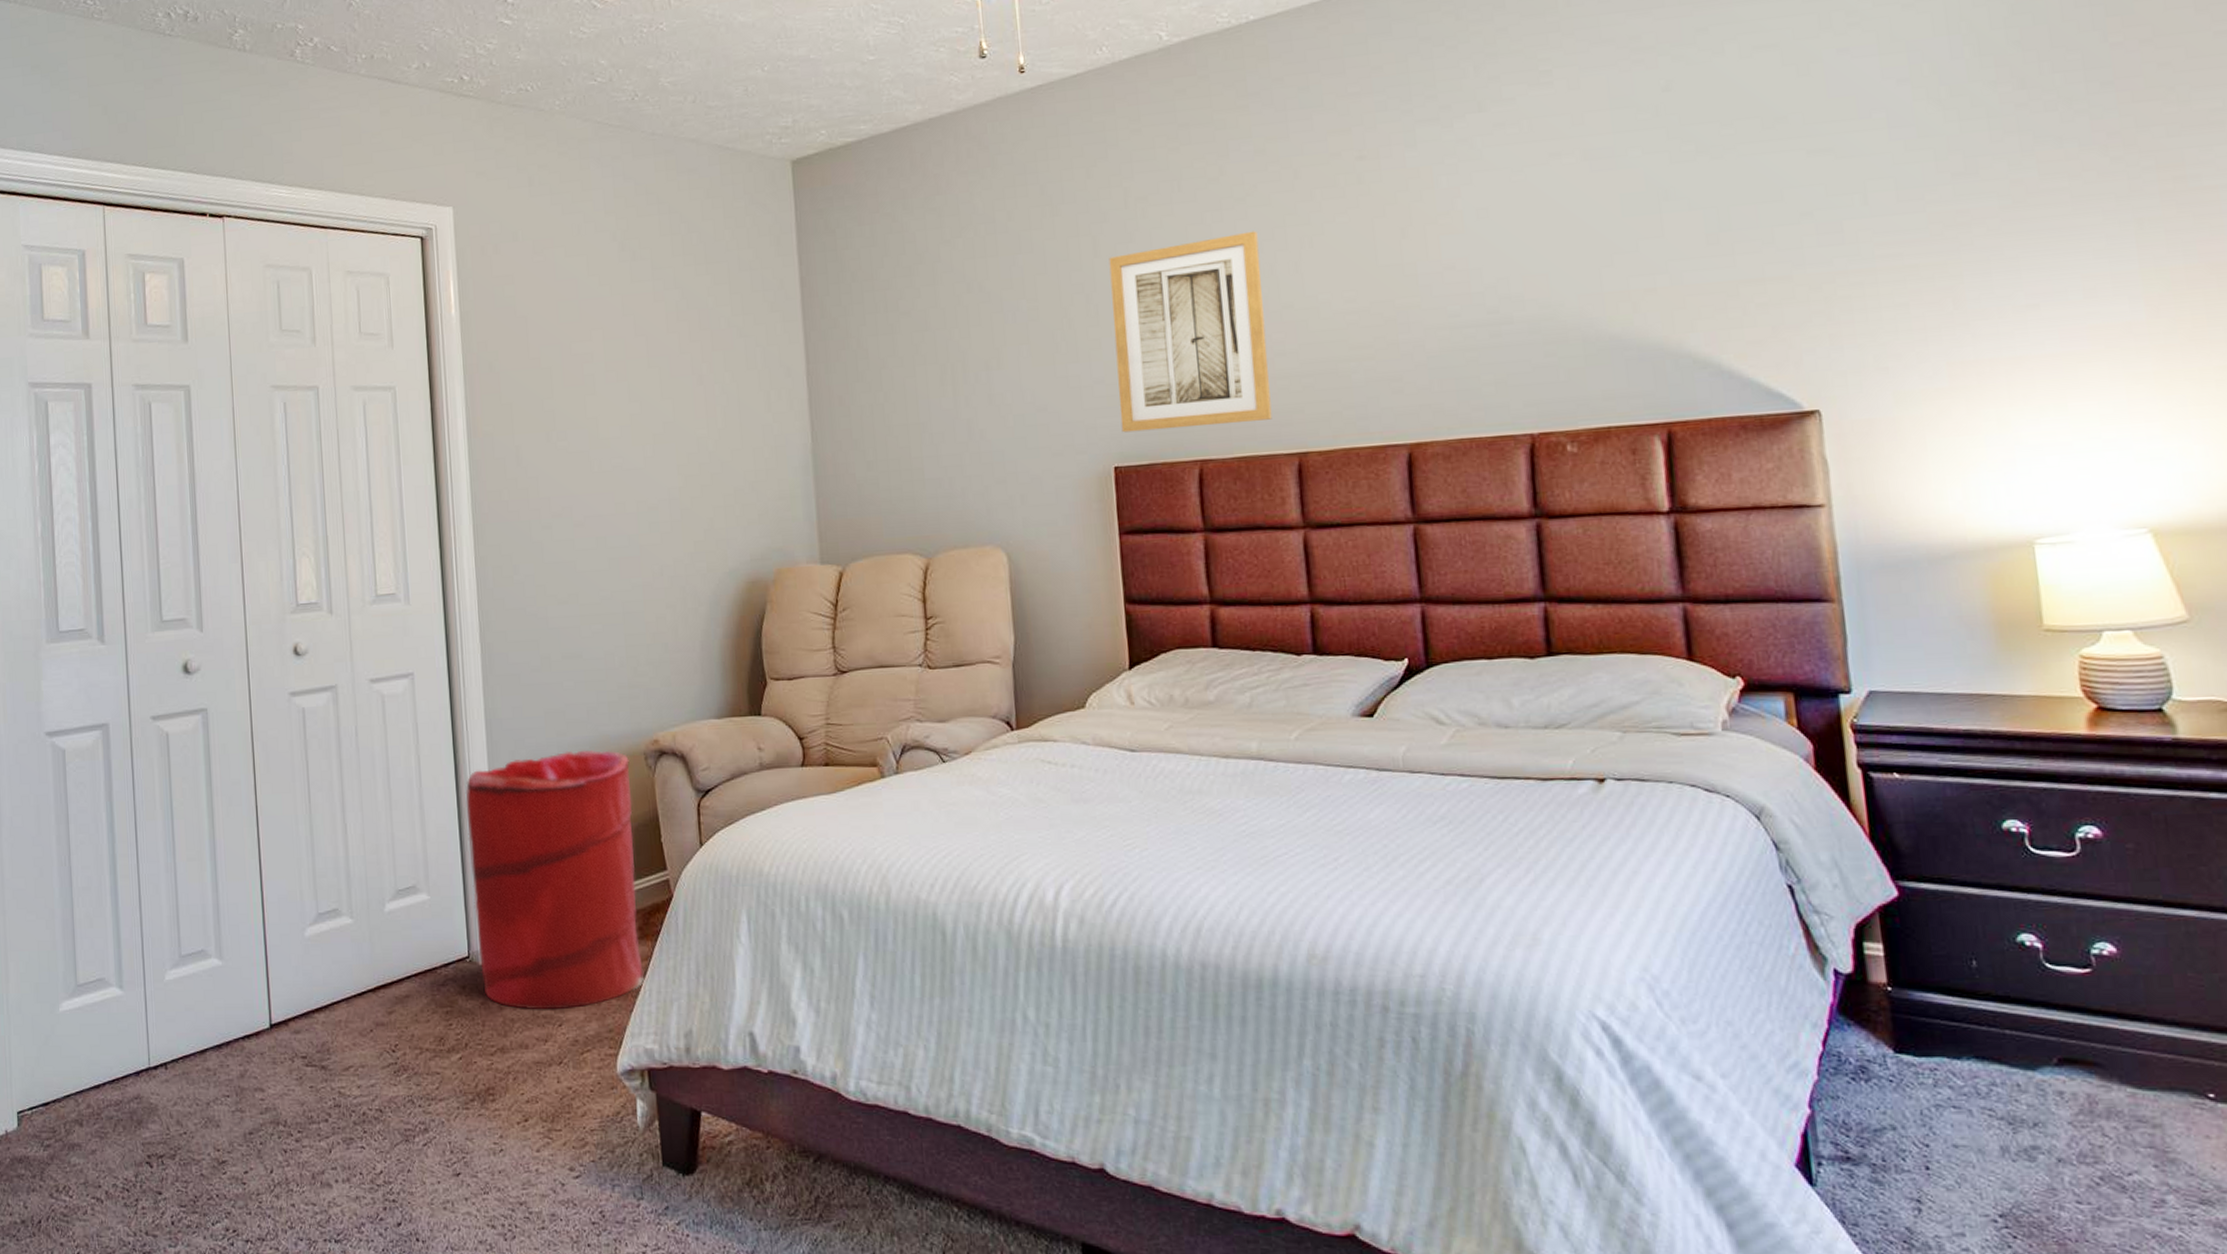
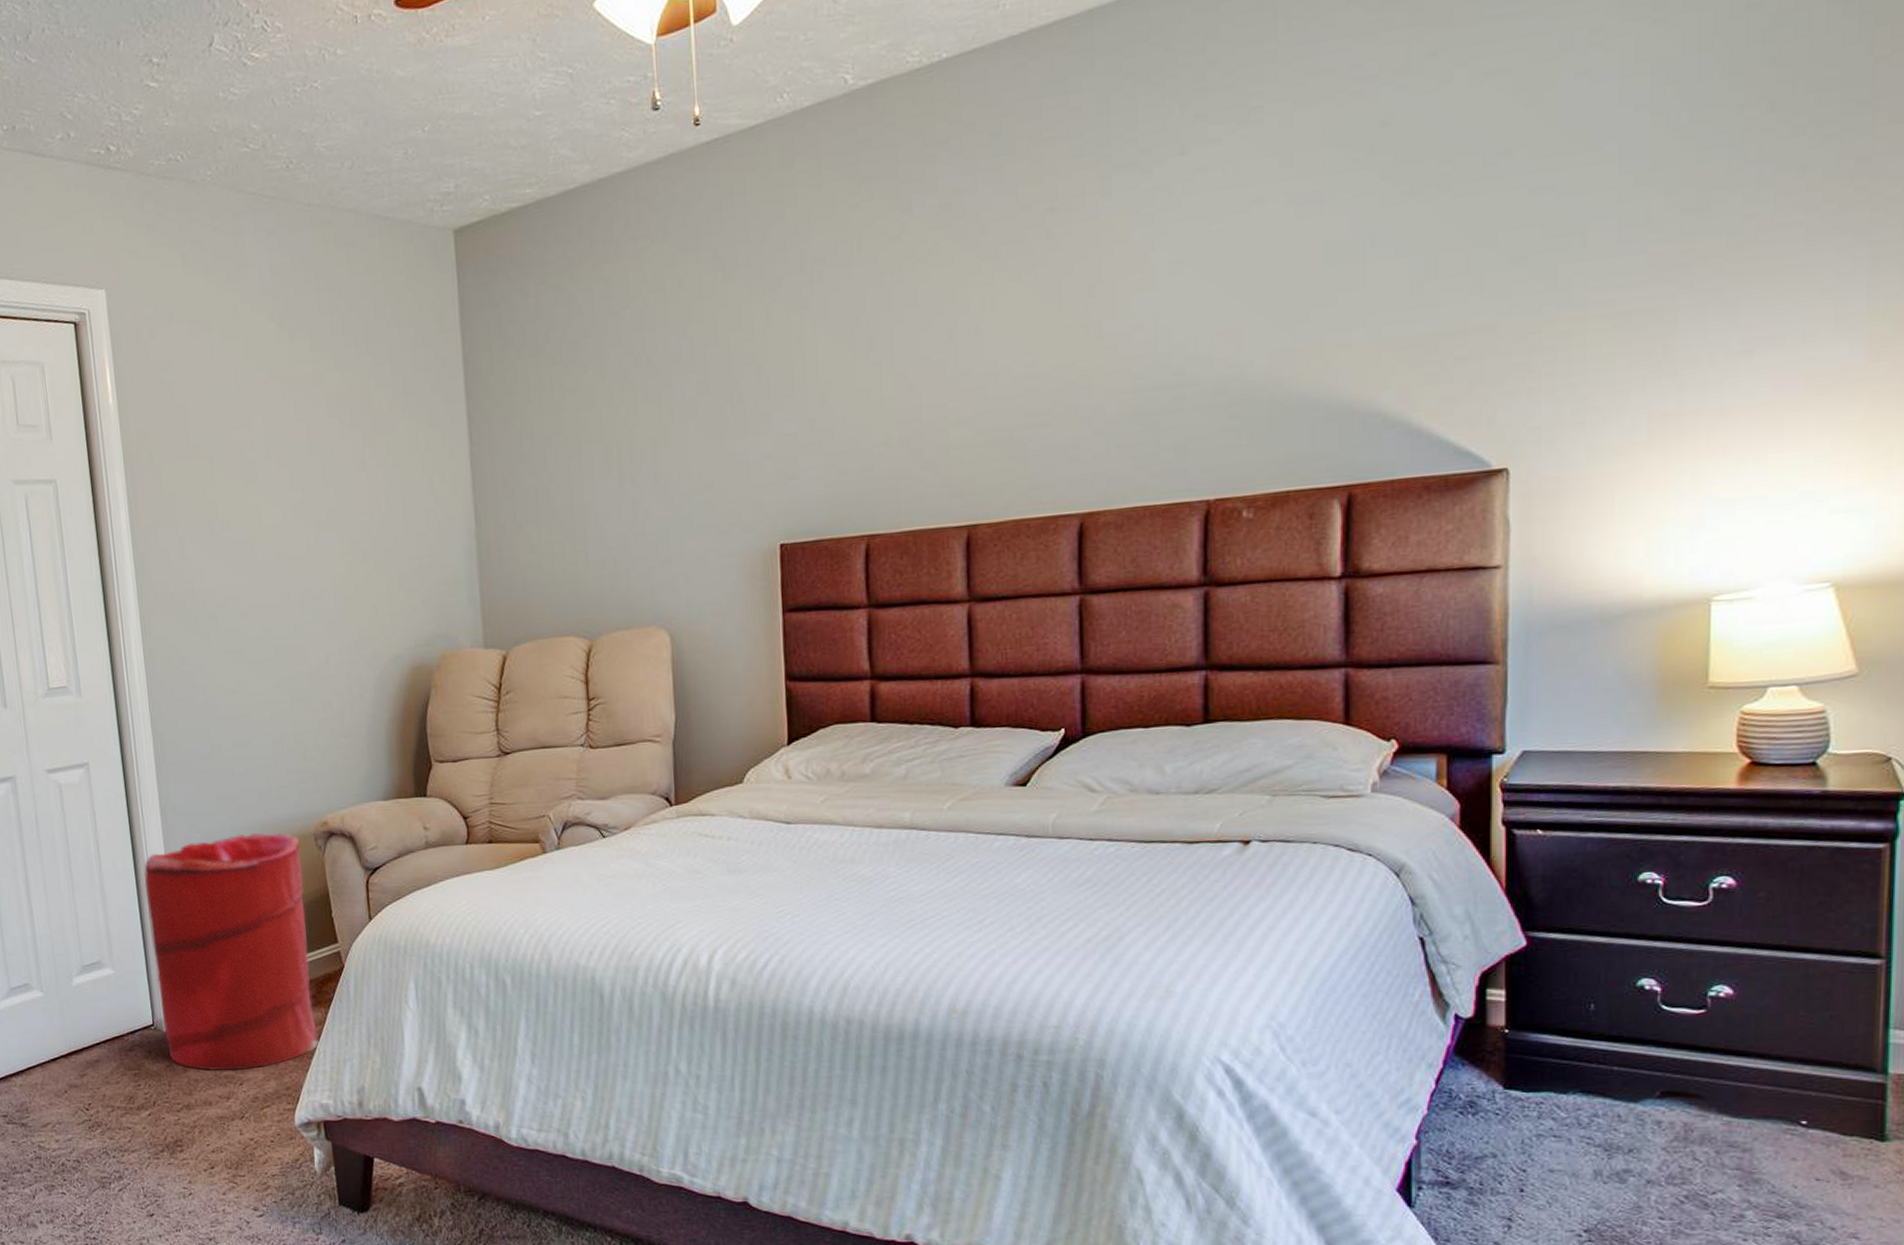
wall art: present [1109,231,1272,433] -> none [782,293,943,509]

